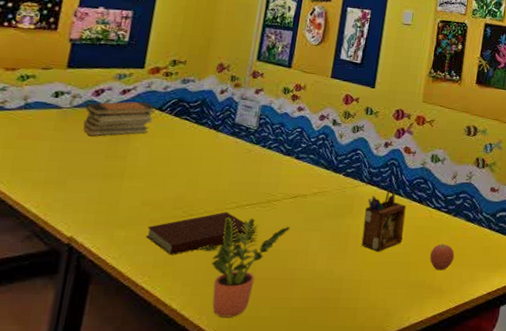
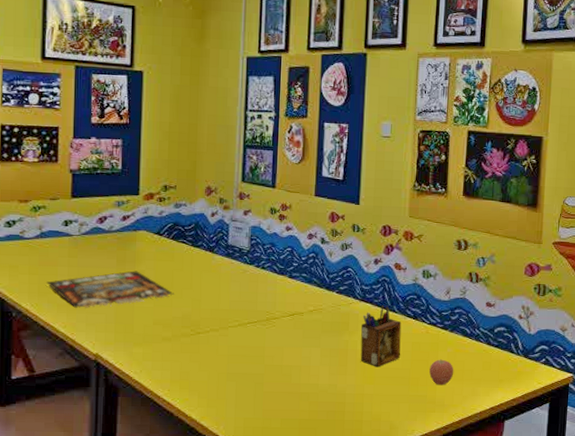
stained glass panel: none [23,147,169,187] -> present [47,271,174,309]
book stack: present [83,101,156,137] -> none [92,227,155,261]
notebook: present [146,212,254,255] -> none [161,330,257,370]
potted plant: present [197,217,290,317] -> none [208,334,291,428]

